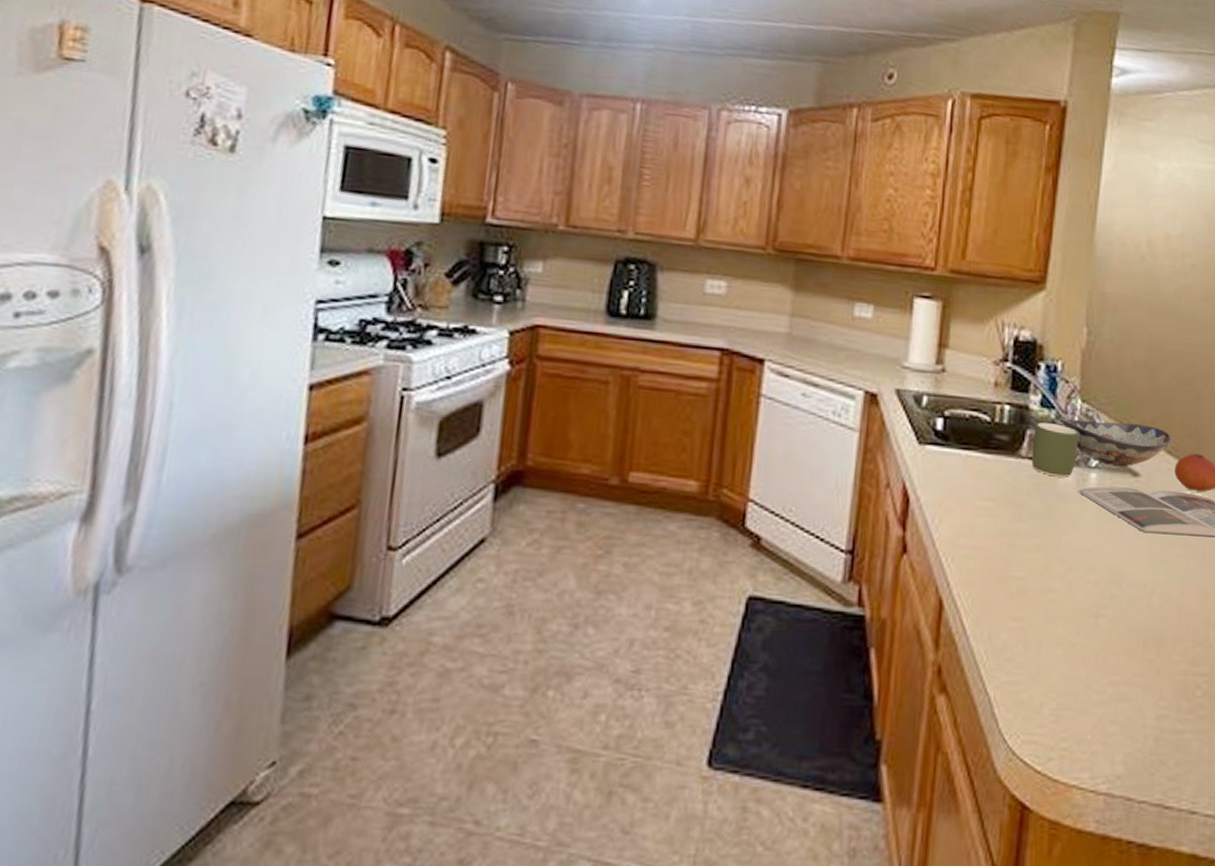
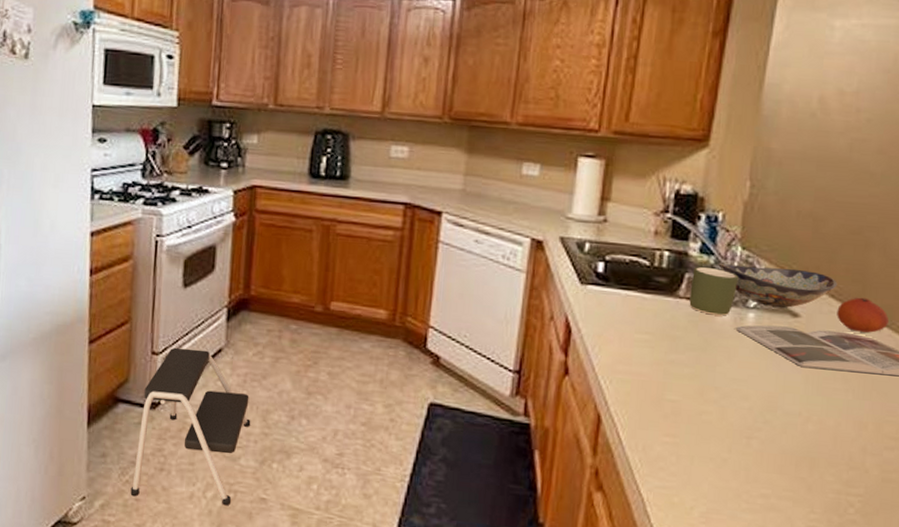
step stool: none [344,539,521,756] -> present [130,347,251,506]

